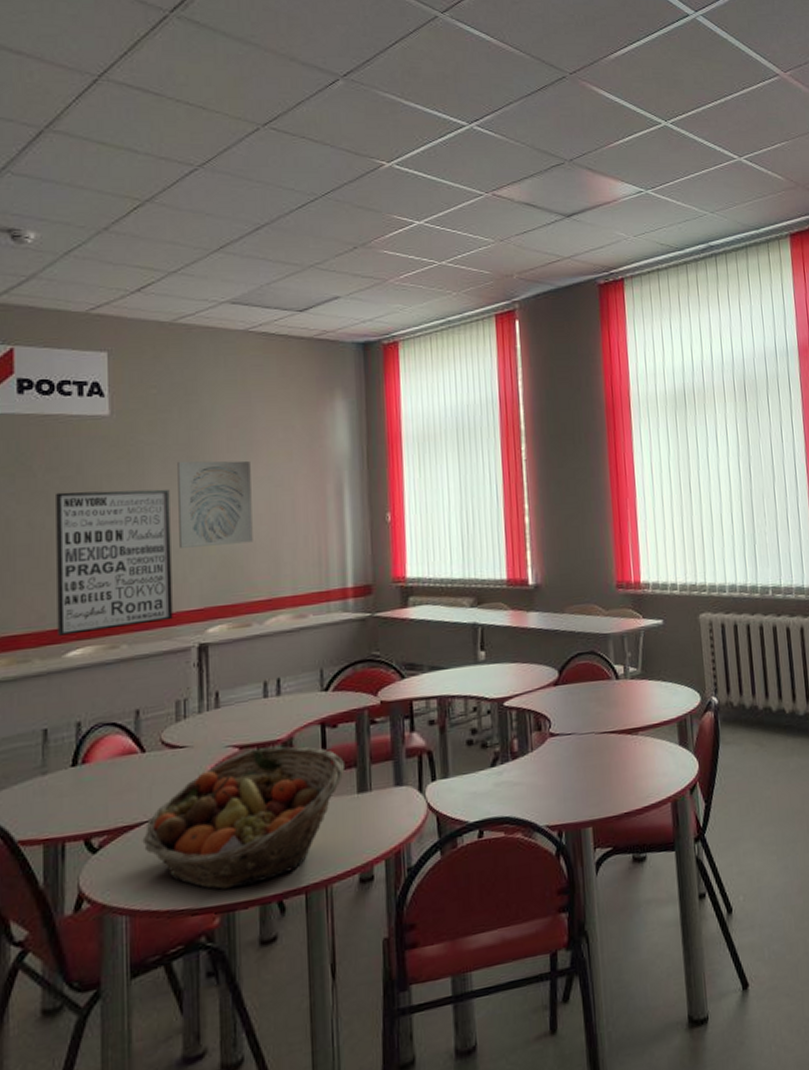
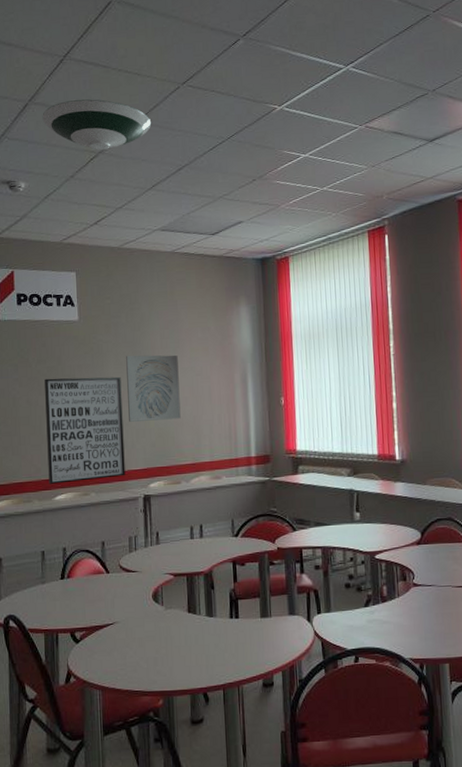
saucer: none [64,132,221,199] -> present [42,99,152,151]
fruit basket: present [142,746,344,890] -> none [108,576,251,680]

